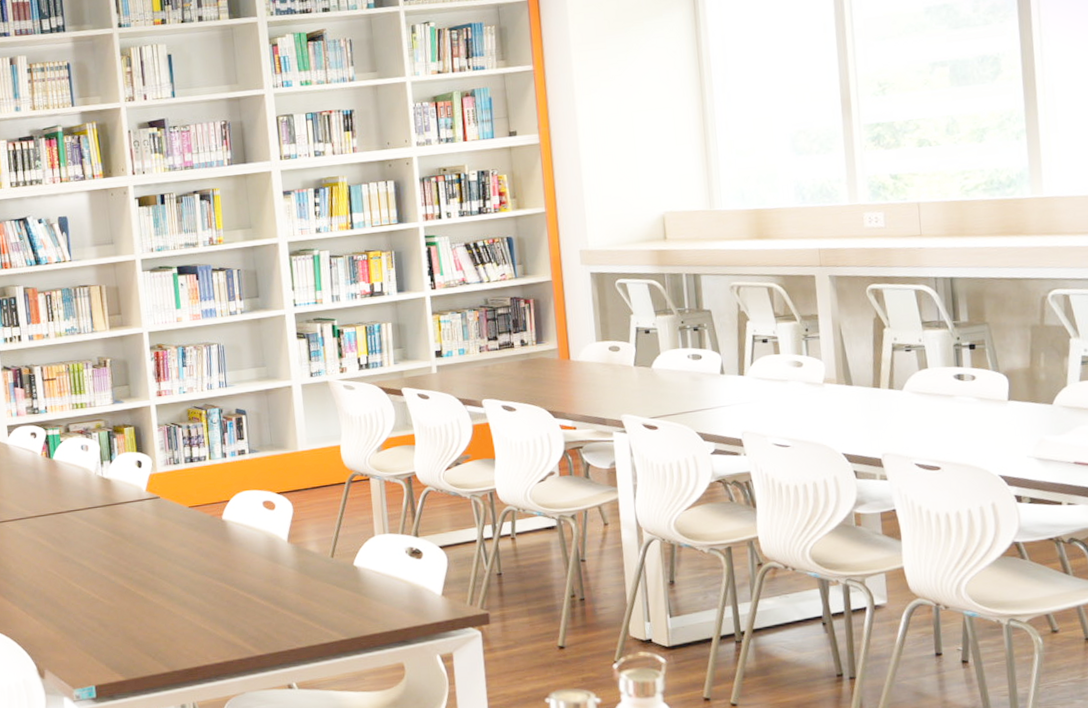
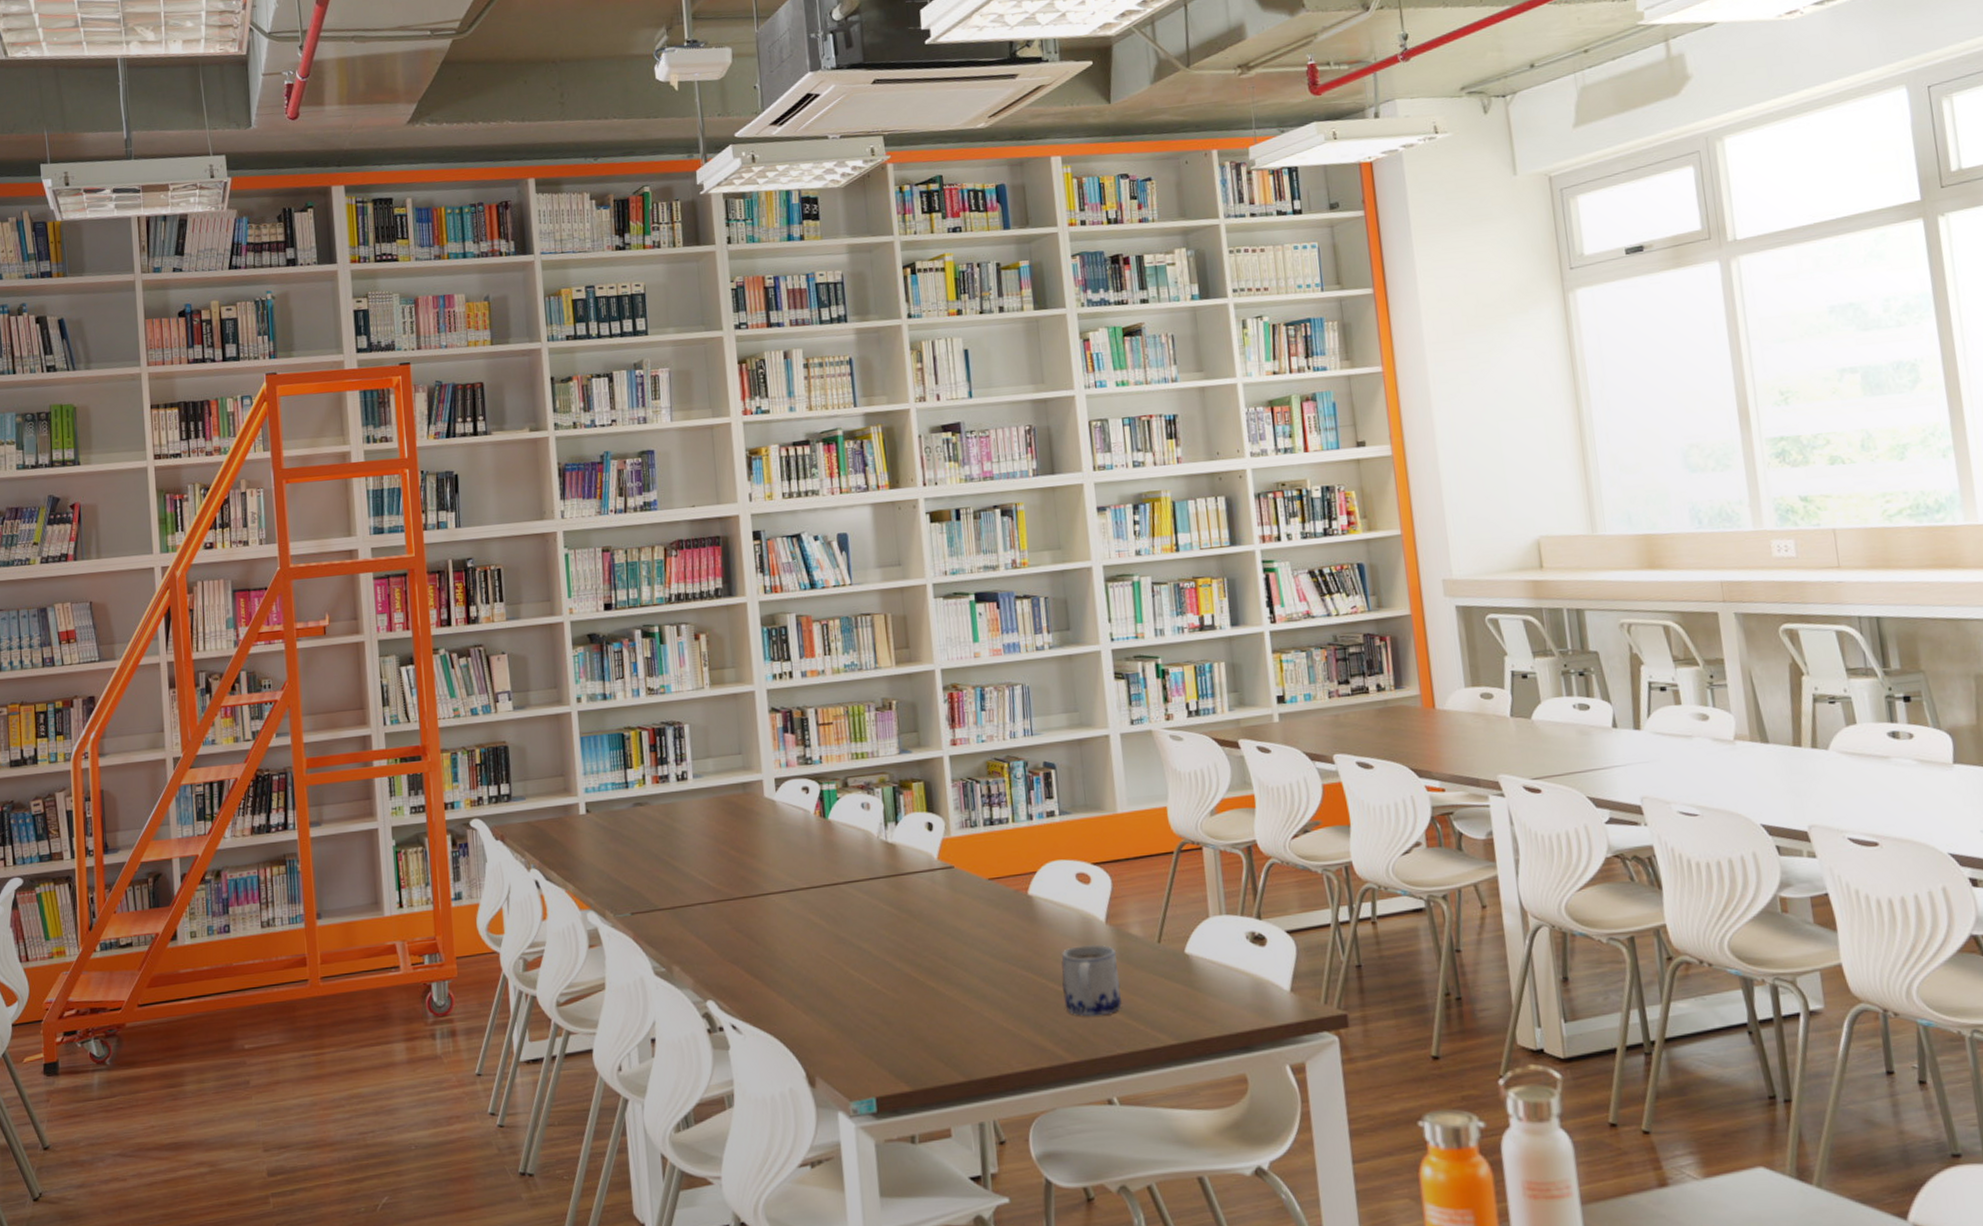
mug: none [250,559,301,618] -> present [1061,944,1123,1017]

